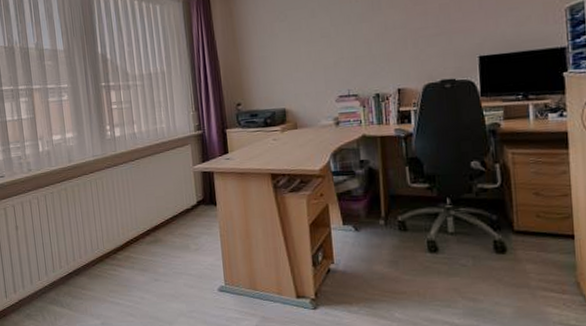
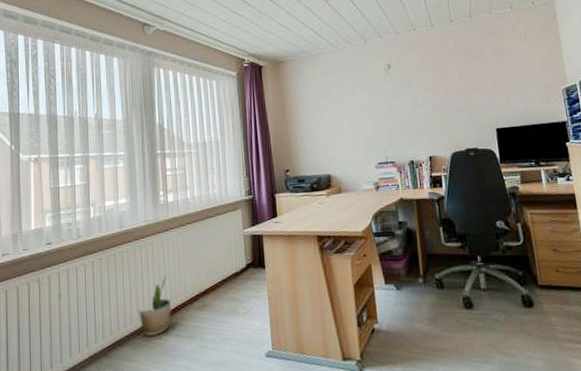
potted plant: none [92,209,124,267] -> present [138,274,172,336]

